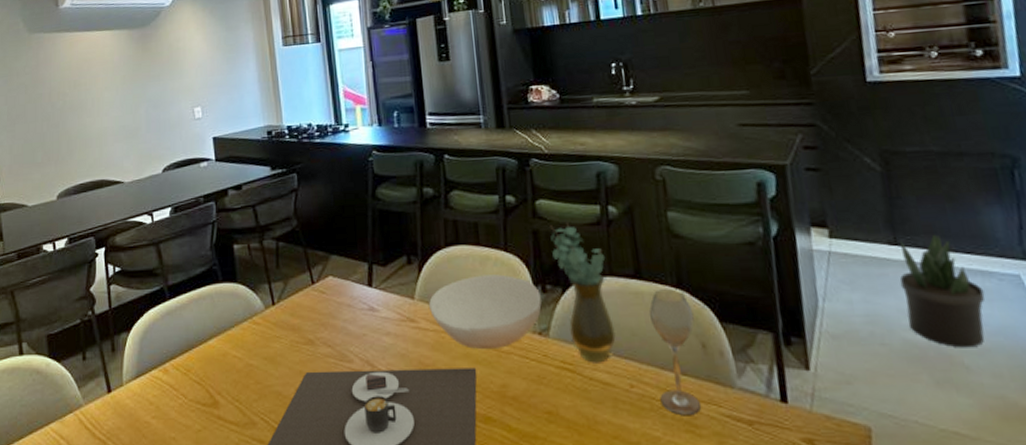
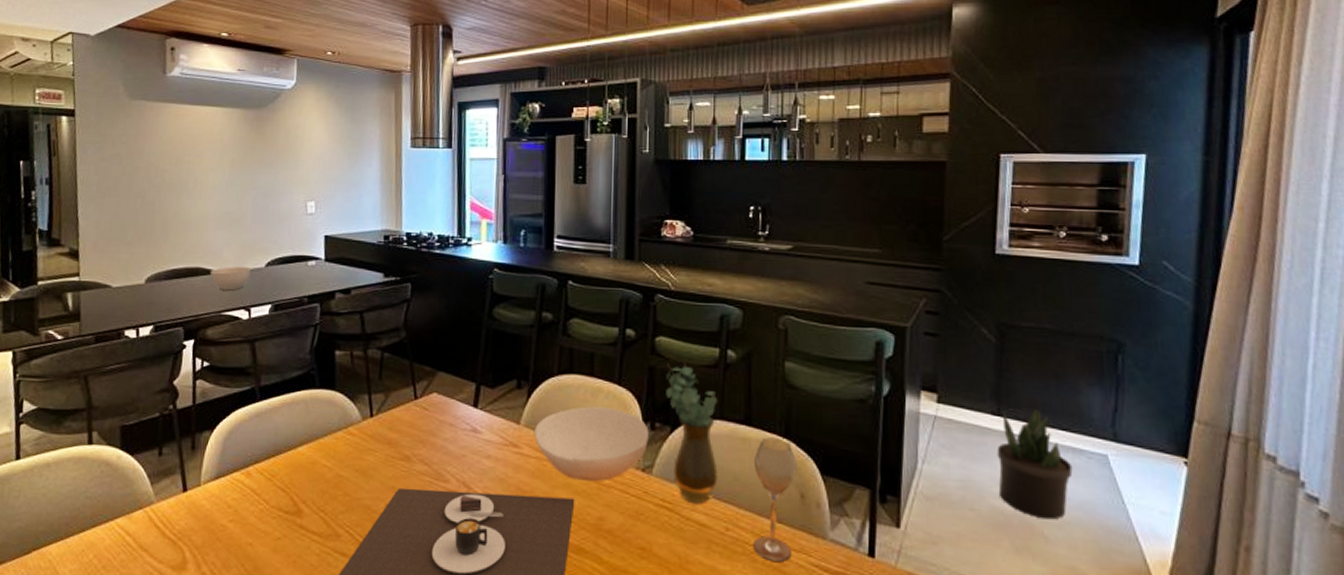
bowl: none [113,174,150,200] -> present [209,266,251,292]

